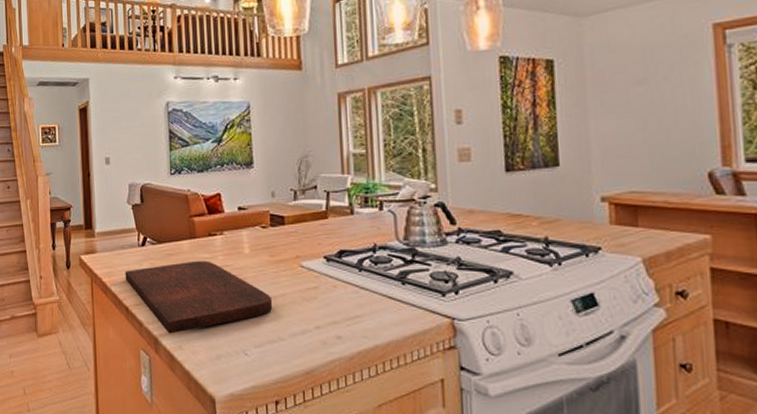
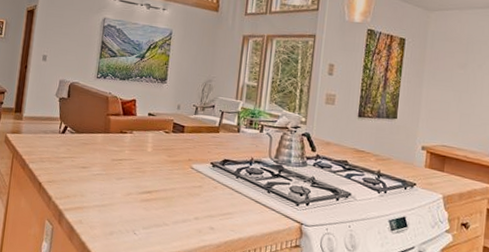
cutting board: present [125,260,273,334] -> none [43,151,164,210]

